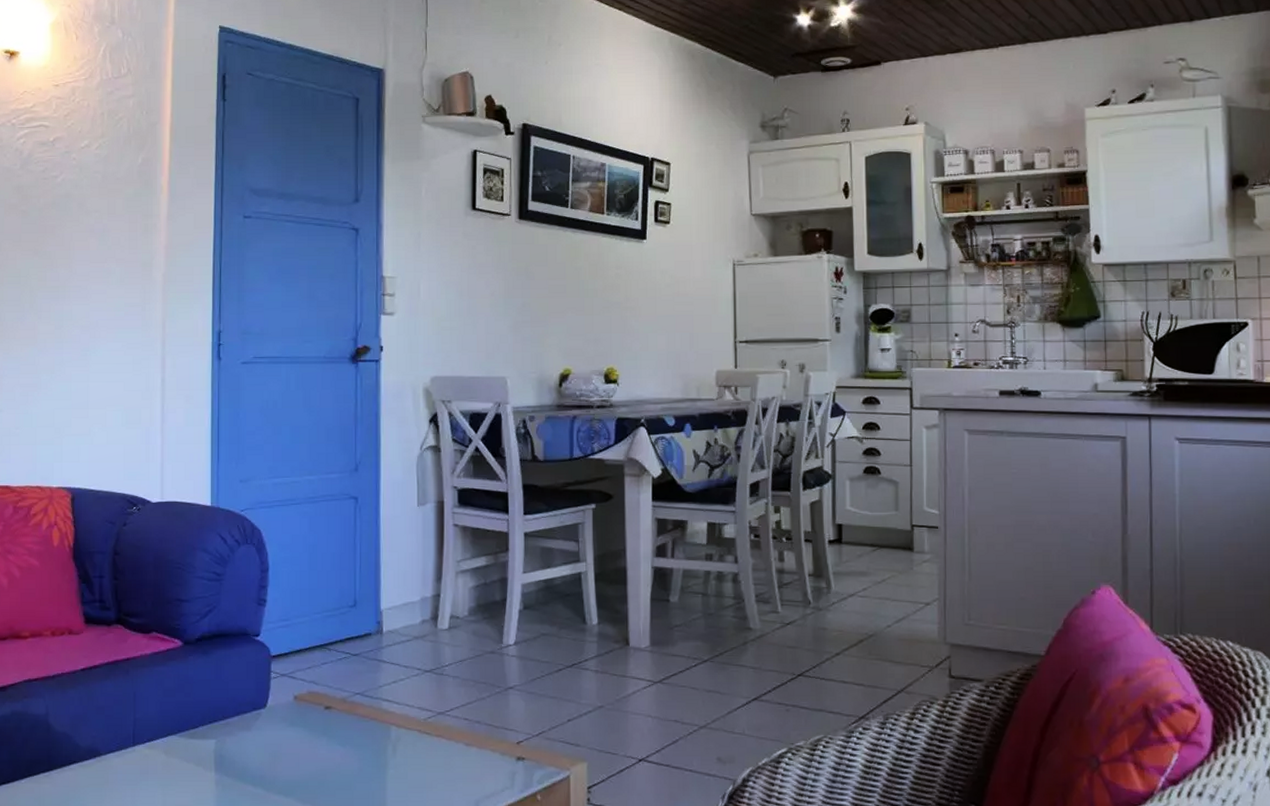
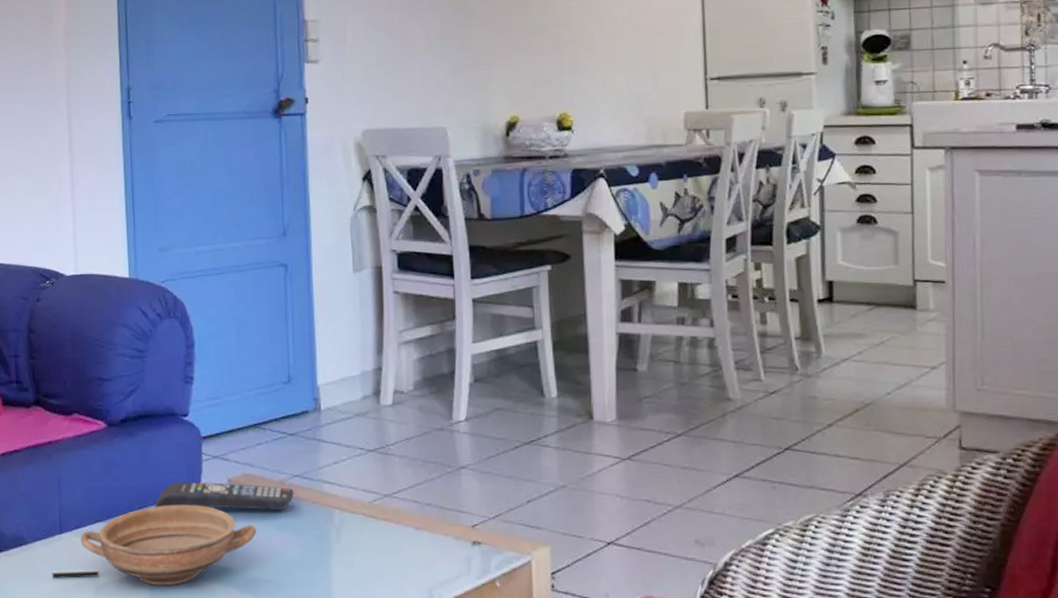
bowl: none [123,719,319,797] -> present [52,504,257,586]
remote control: none [223,698,355,727] -> present [153,481,294,511]

